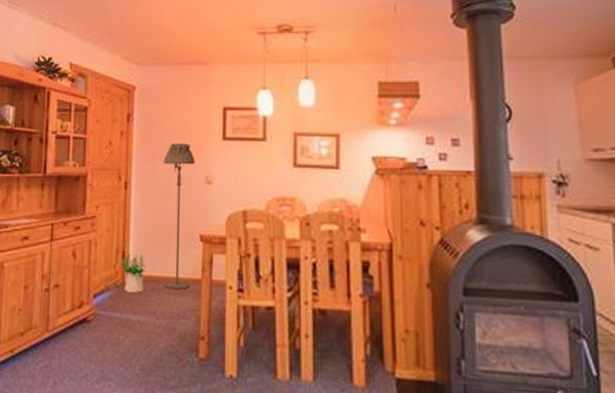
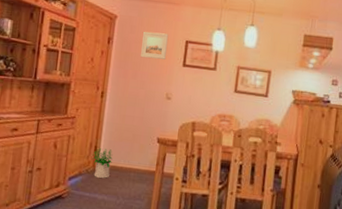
floor lamp: present [163,143,195,290] -> none [125,65,160,178]
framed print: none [169,101,202,135] -> present [141,31,169,59]

